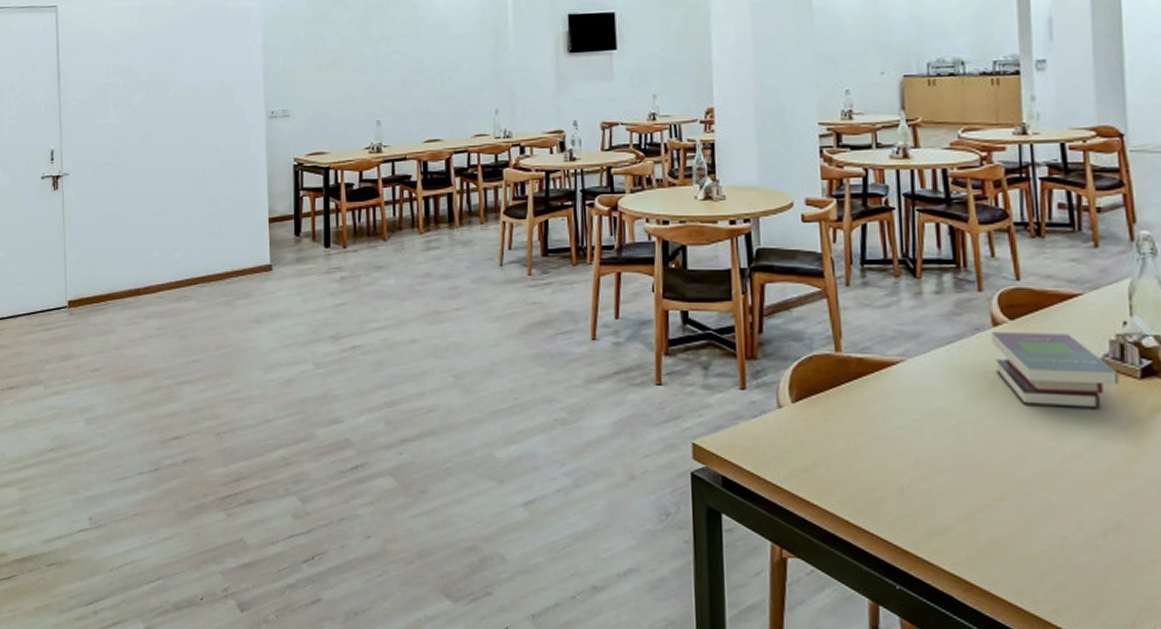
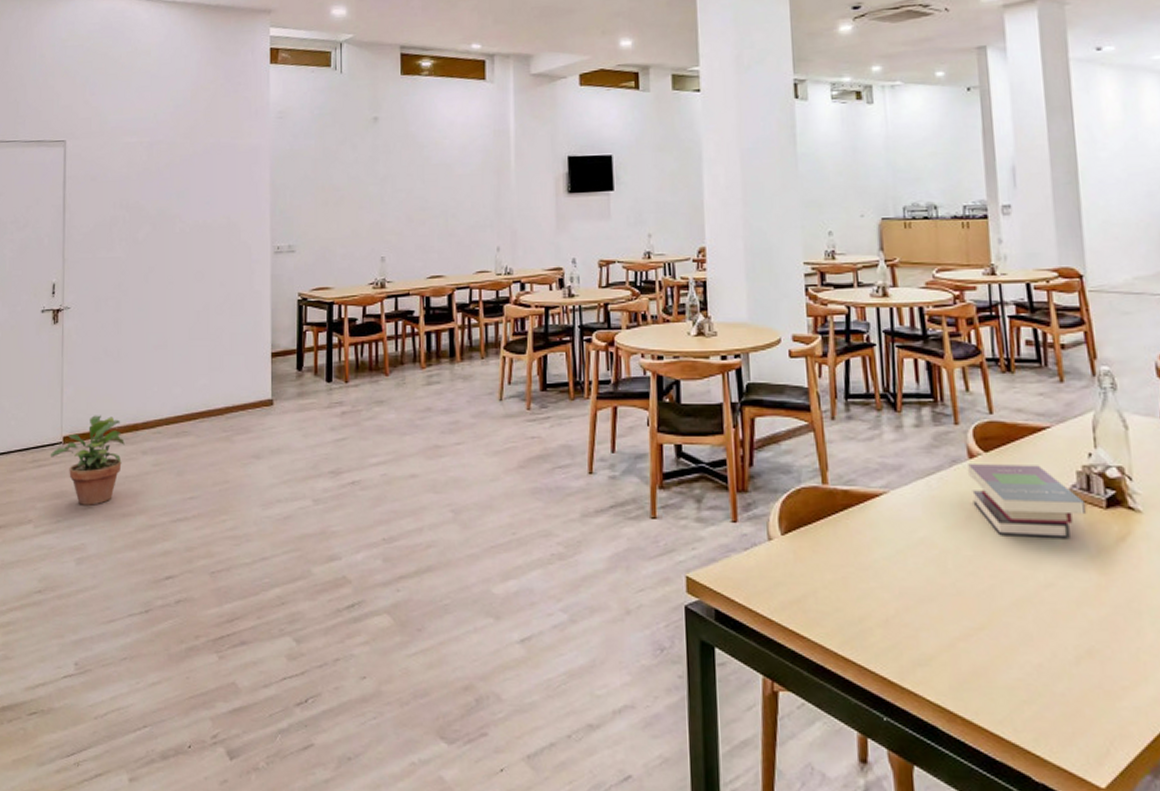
potted plant: none [56,280,128,368] -> present [50,415,125,506]

